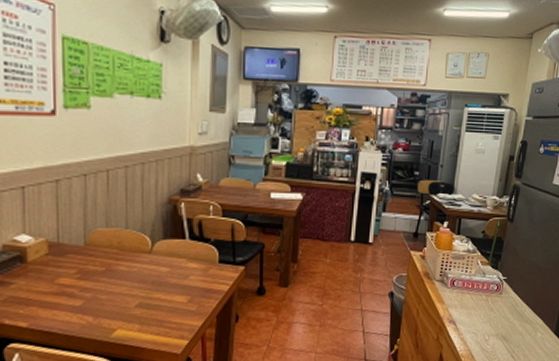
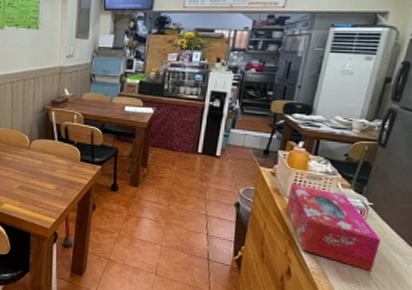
tissue box: none [436,265,514,345] -> present [286,183,381,271]

